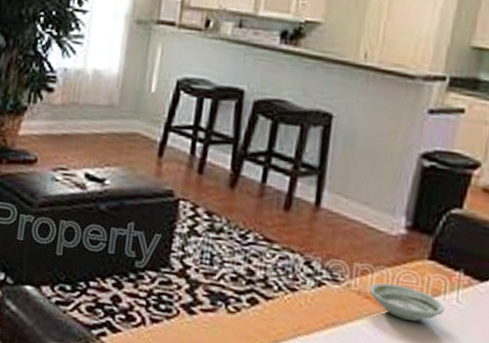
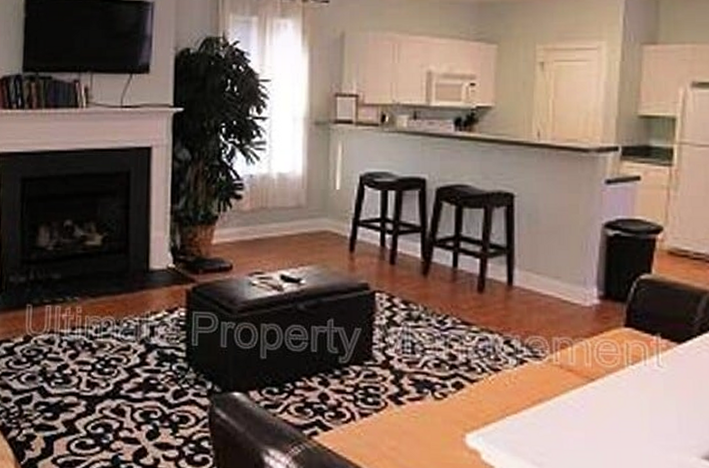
saucer: present [369,282,445,321] -> none [570,354,647,389]

